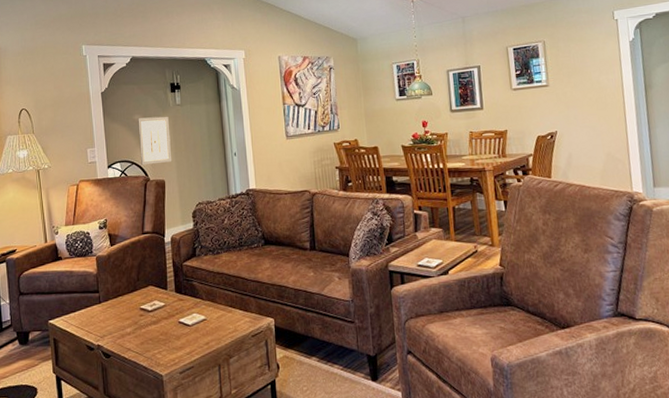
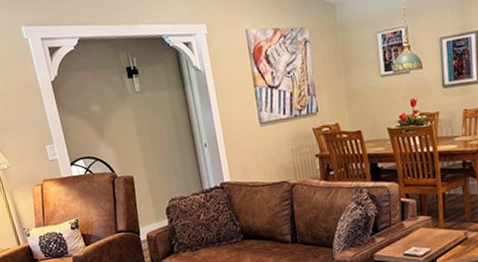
wall art: present [138,116,172,165] -> none [95,106,139,161]

